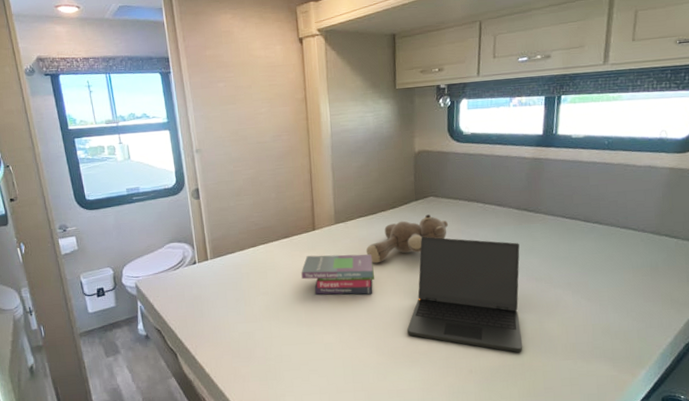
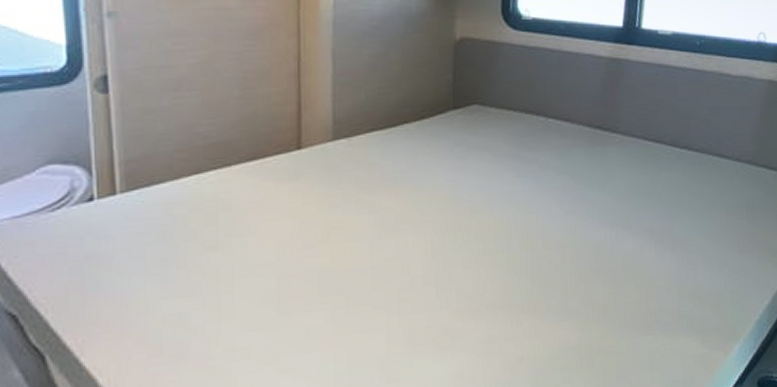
books: present [301,254,375,295] -> none [275,186,390,250]
stuffed bear: present [365,214,449,264] -> none [377,129,498,201]
laptop: present [406,237,523,353] -> none [433,162,592,329]

